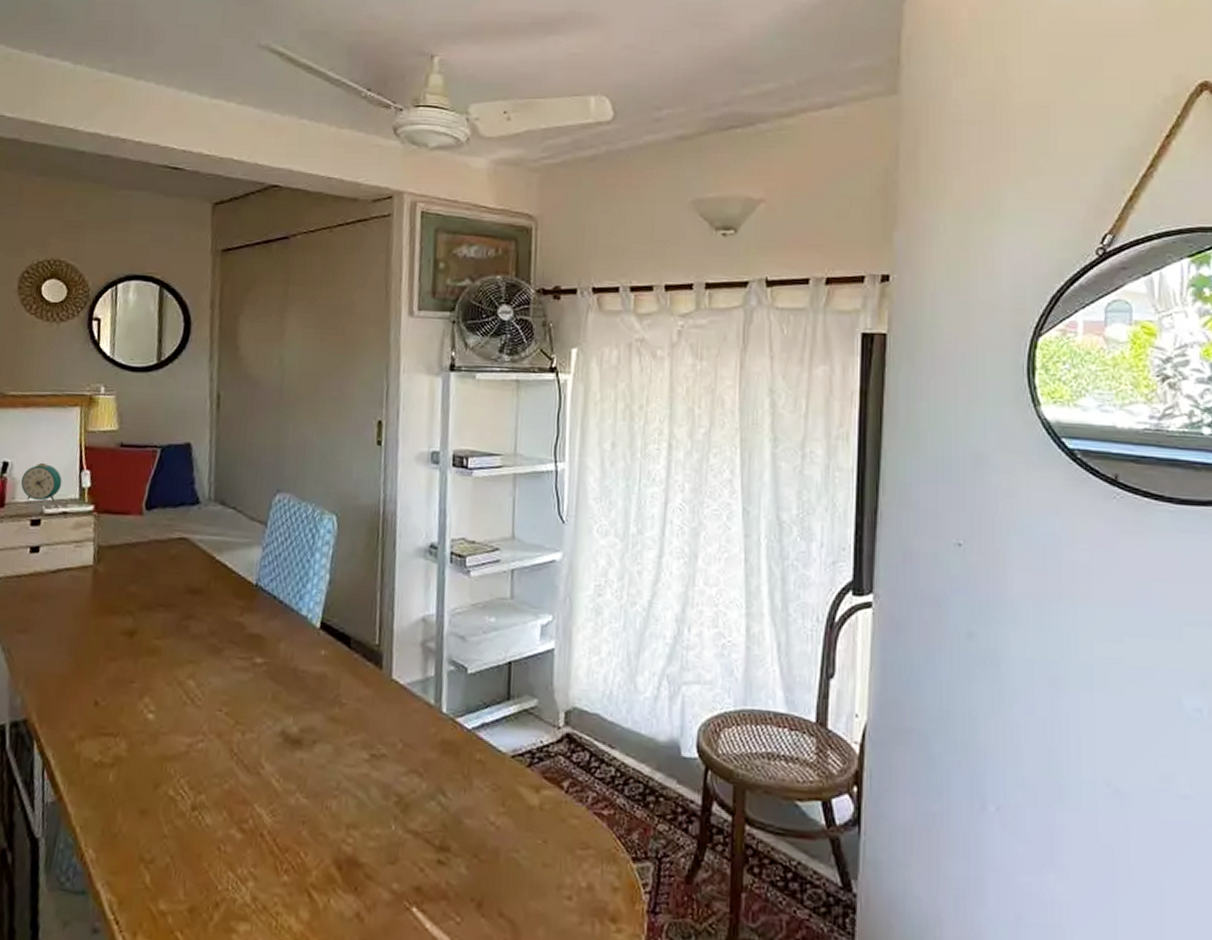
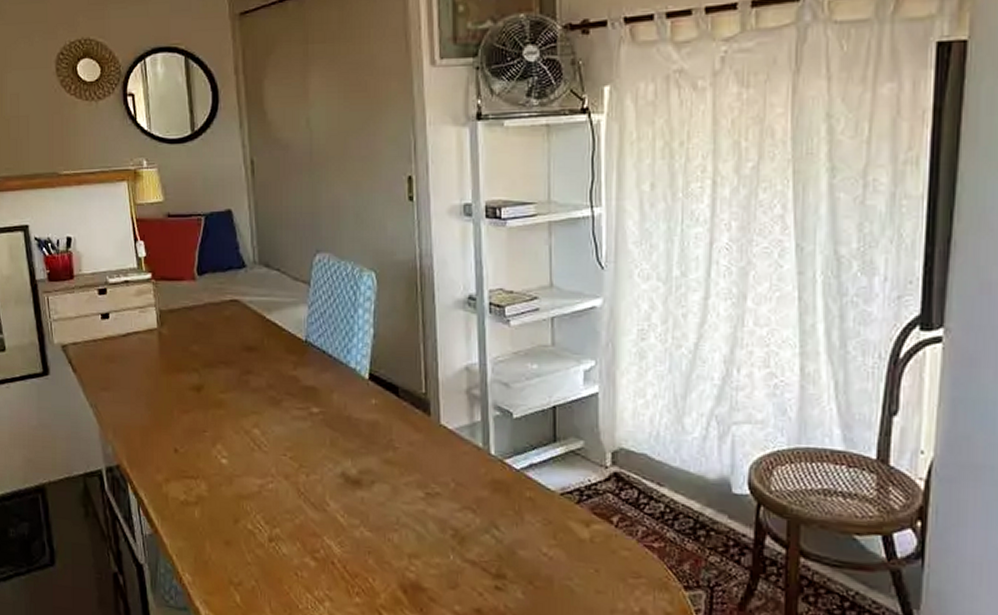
alarm clock: present [20,462,62,501] -> none [84,236,121,272]

